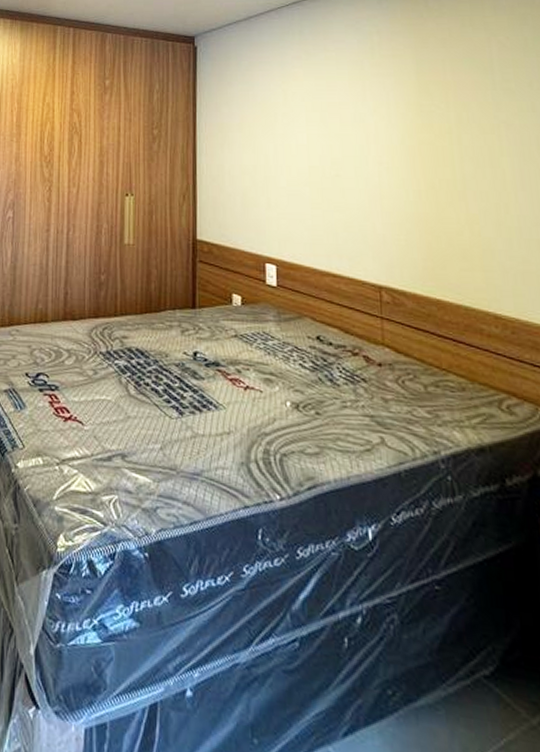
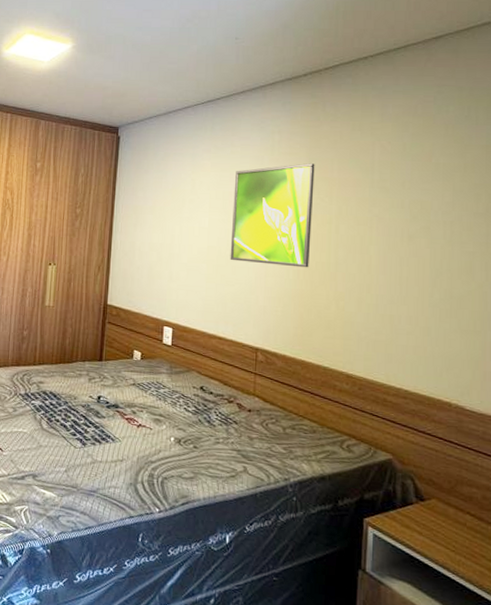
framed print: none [332,66,431,187] -> present [230,163,315,268]

